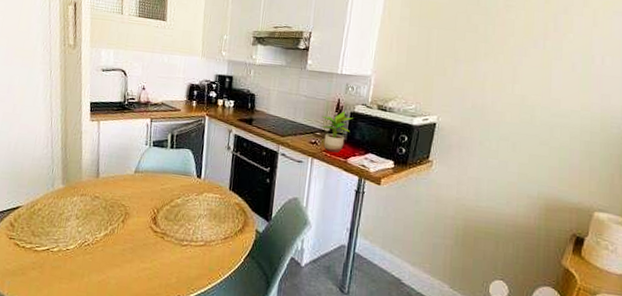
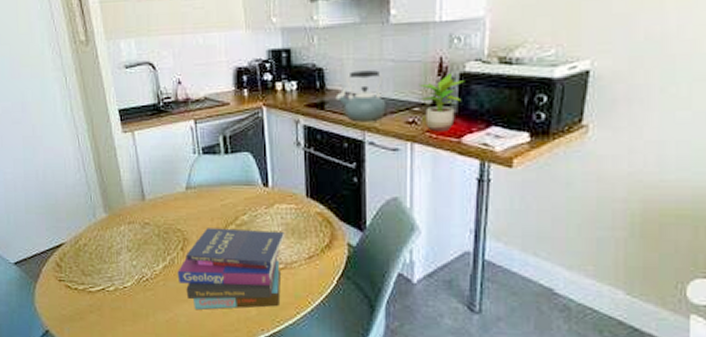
books: none [115,206,208,277] -> present [177,228,284,310]
kettle: none [261,99,298,139] -> present [335,70,387,122]

